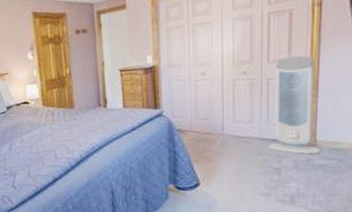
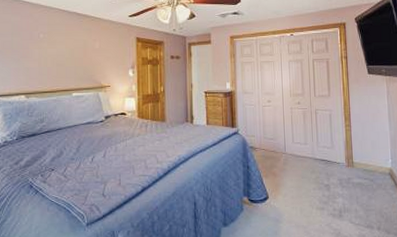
air purifier: present [268,56,321,155] -> none [319,94,357,174]

